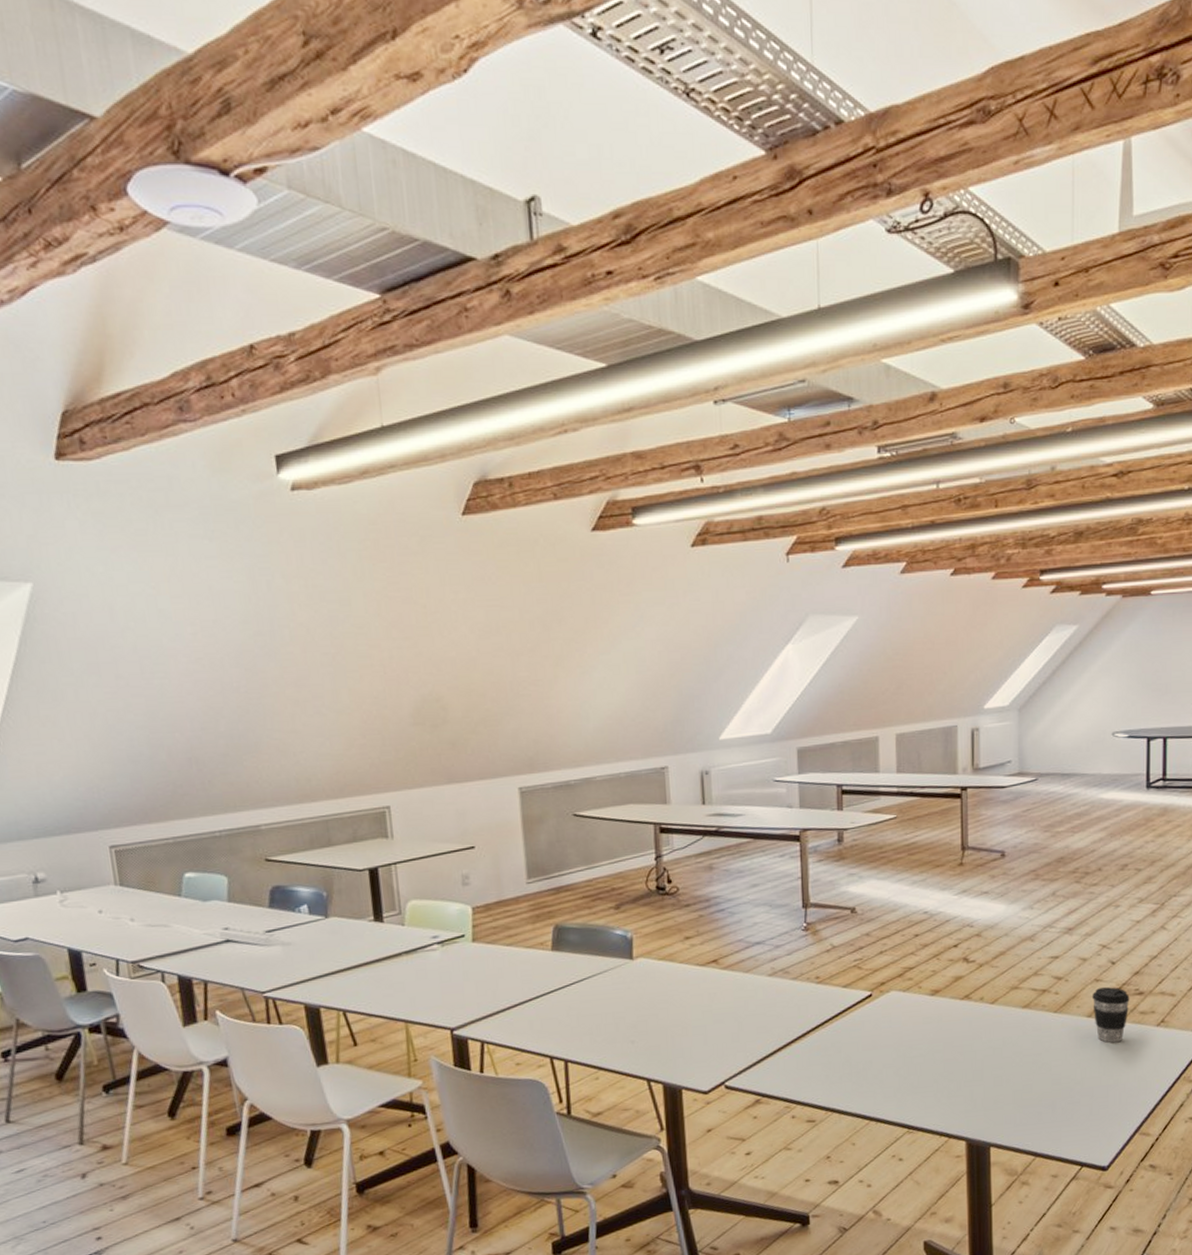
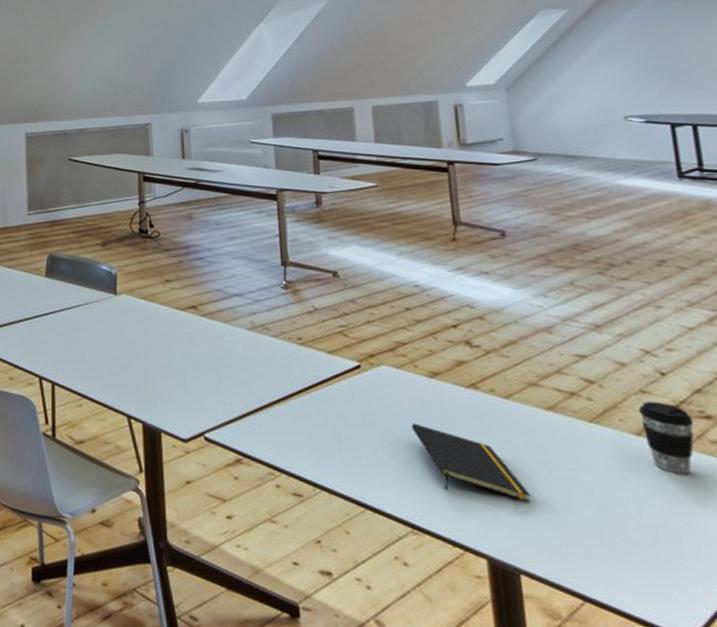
notepad: none [913,1038,1004,1091] -> present [411,423,531,502]

